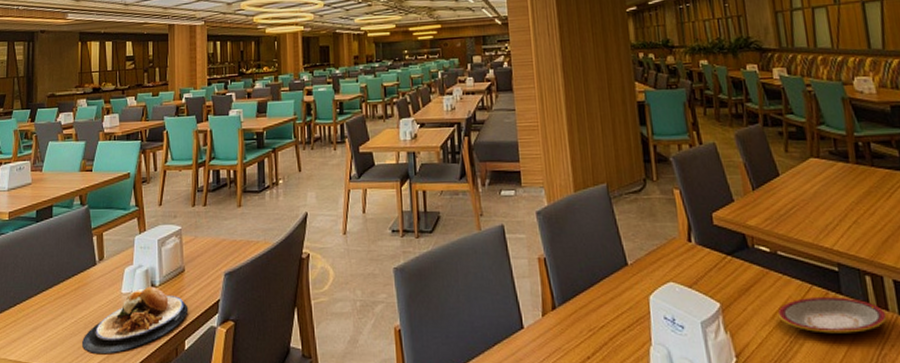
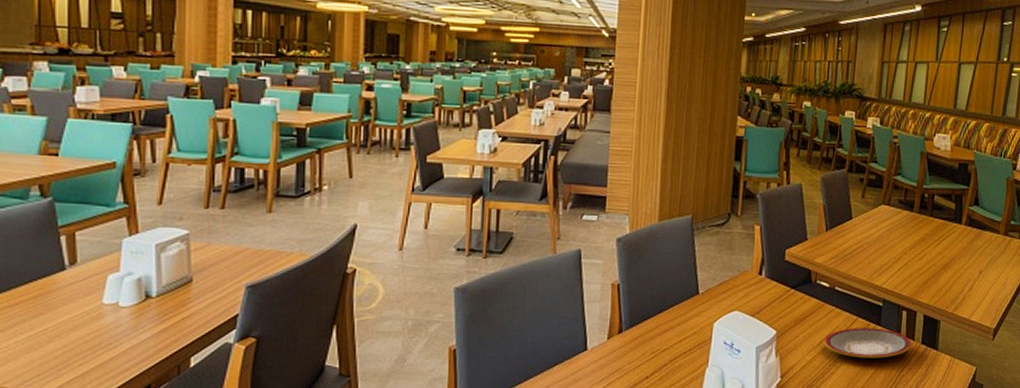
plate: present [82,286,189,353] -> none [46,297,196,370]

